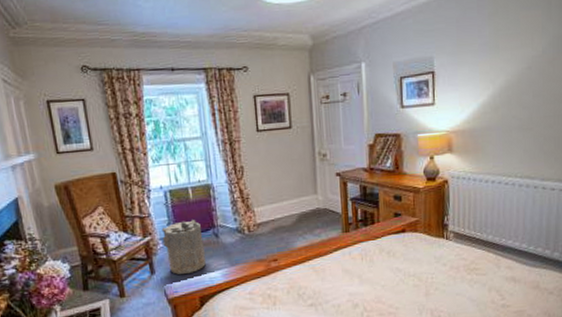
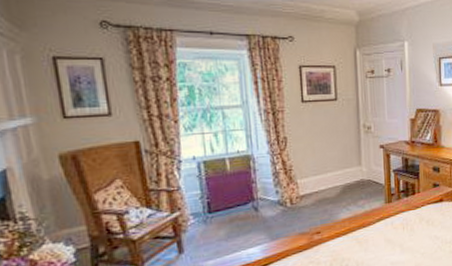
laundry hamper: present [161,220,206,275] -> none [193,193,243,253]

